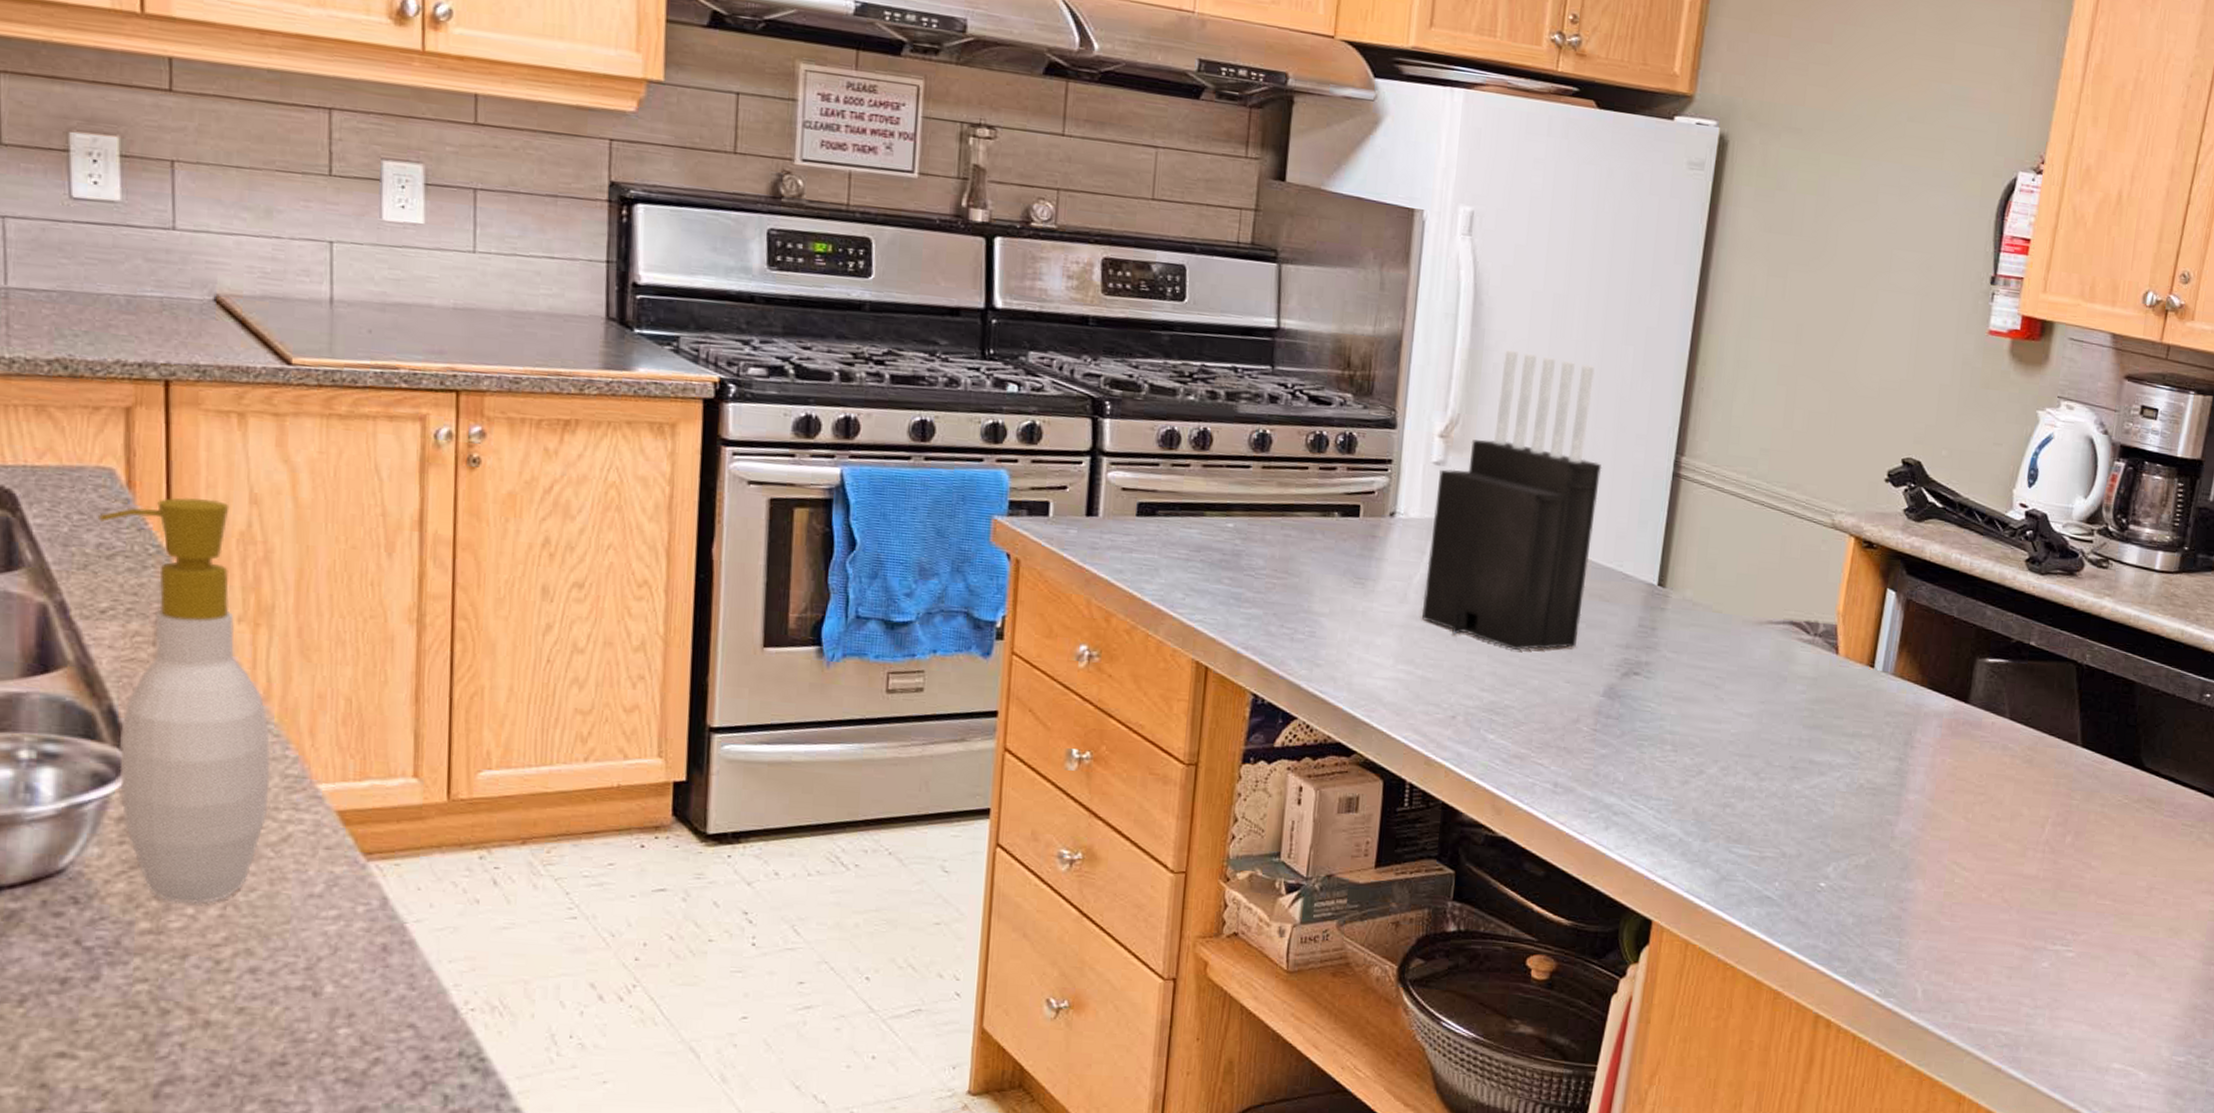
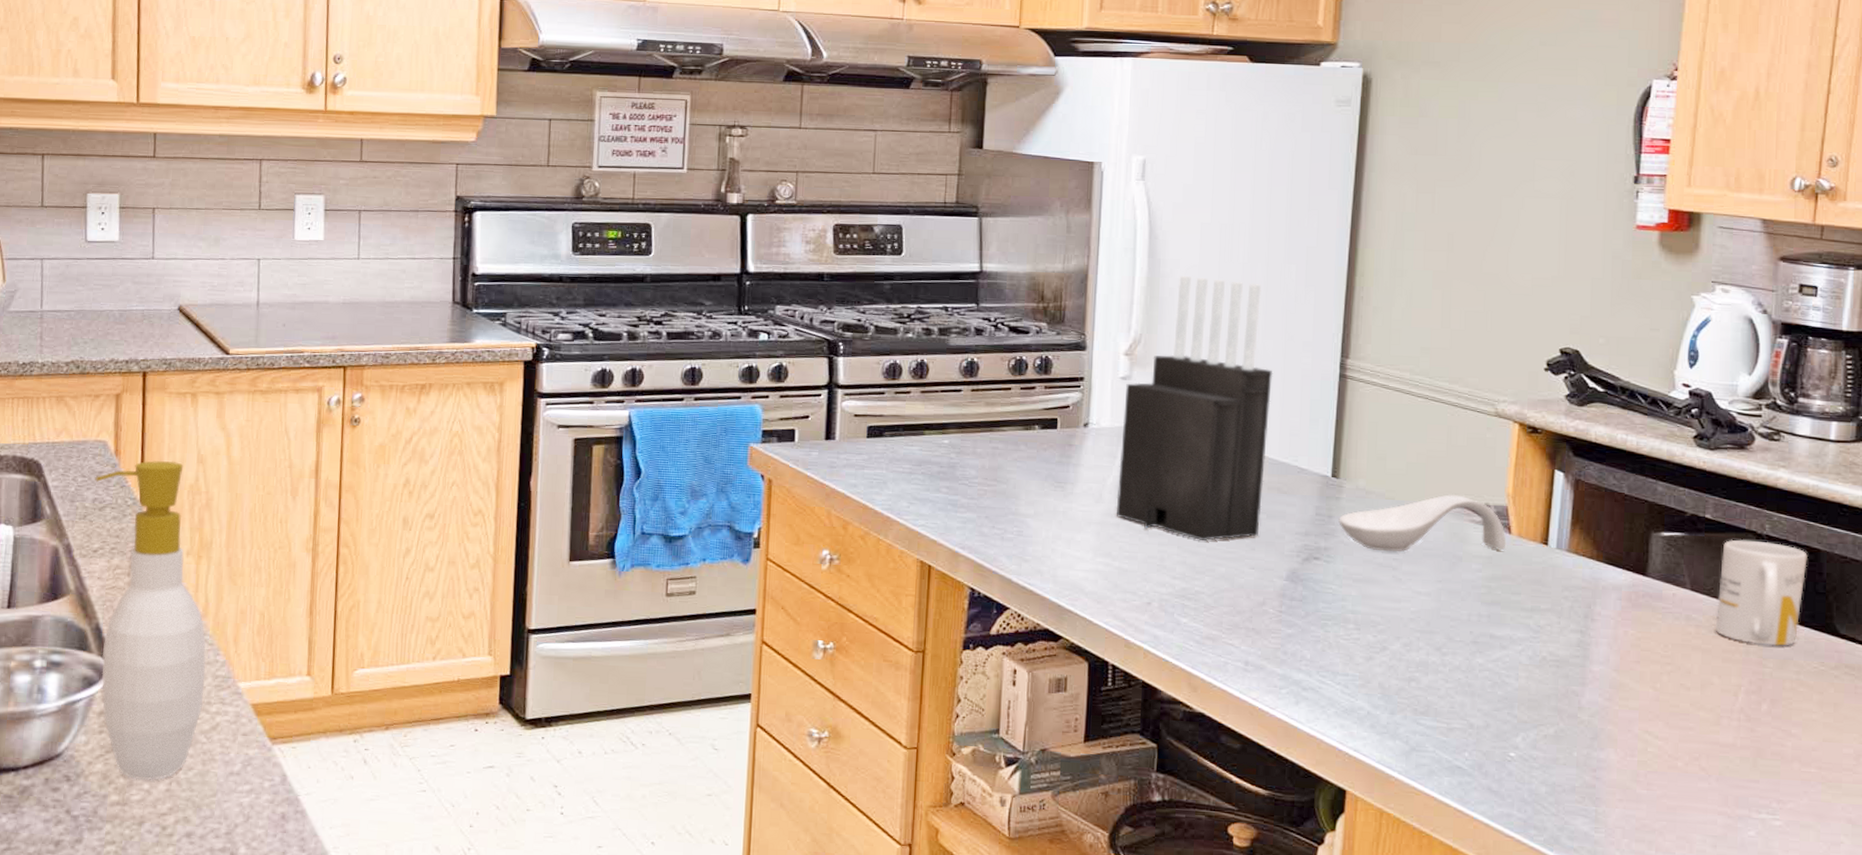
spoon rest: none [1662,610,1834,671] -> present [1338,494,1507,552]
mug: none [2029,668,2123,778] -> present [1715,539,1808,646]

